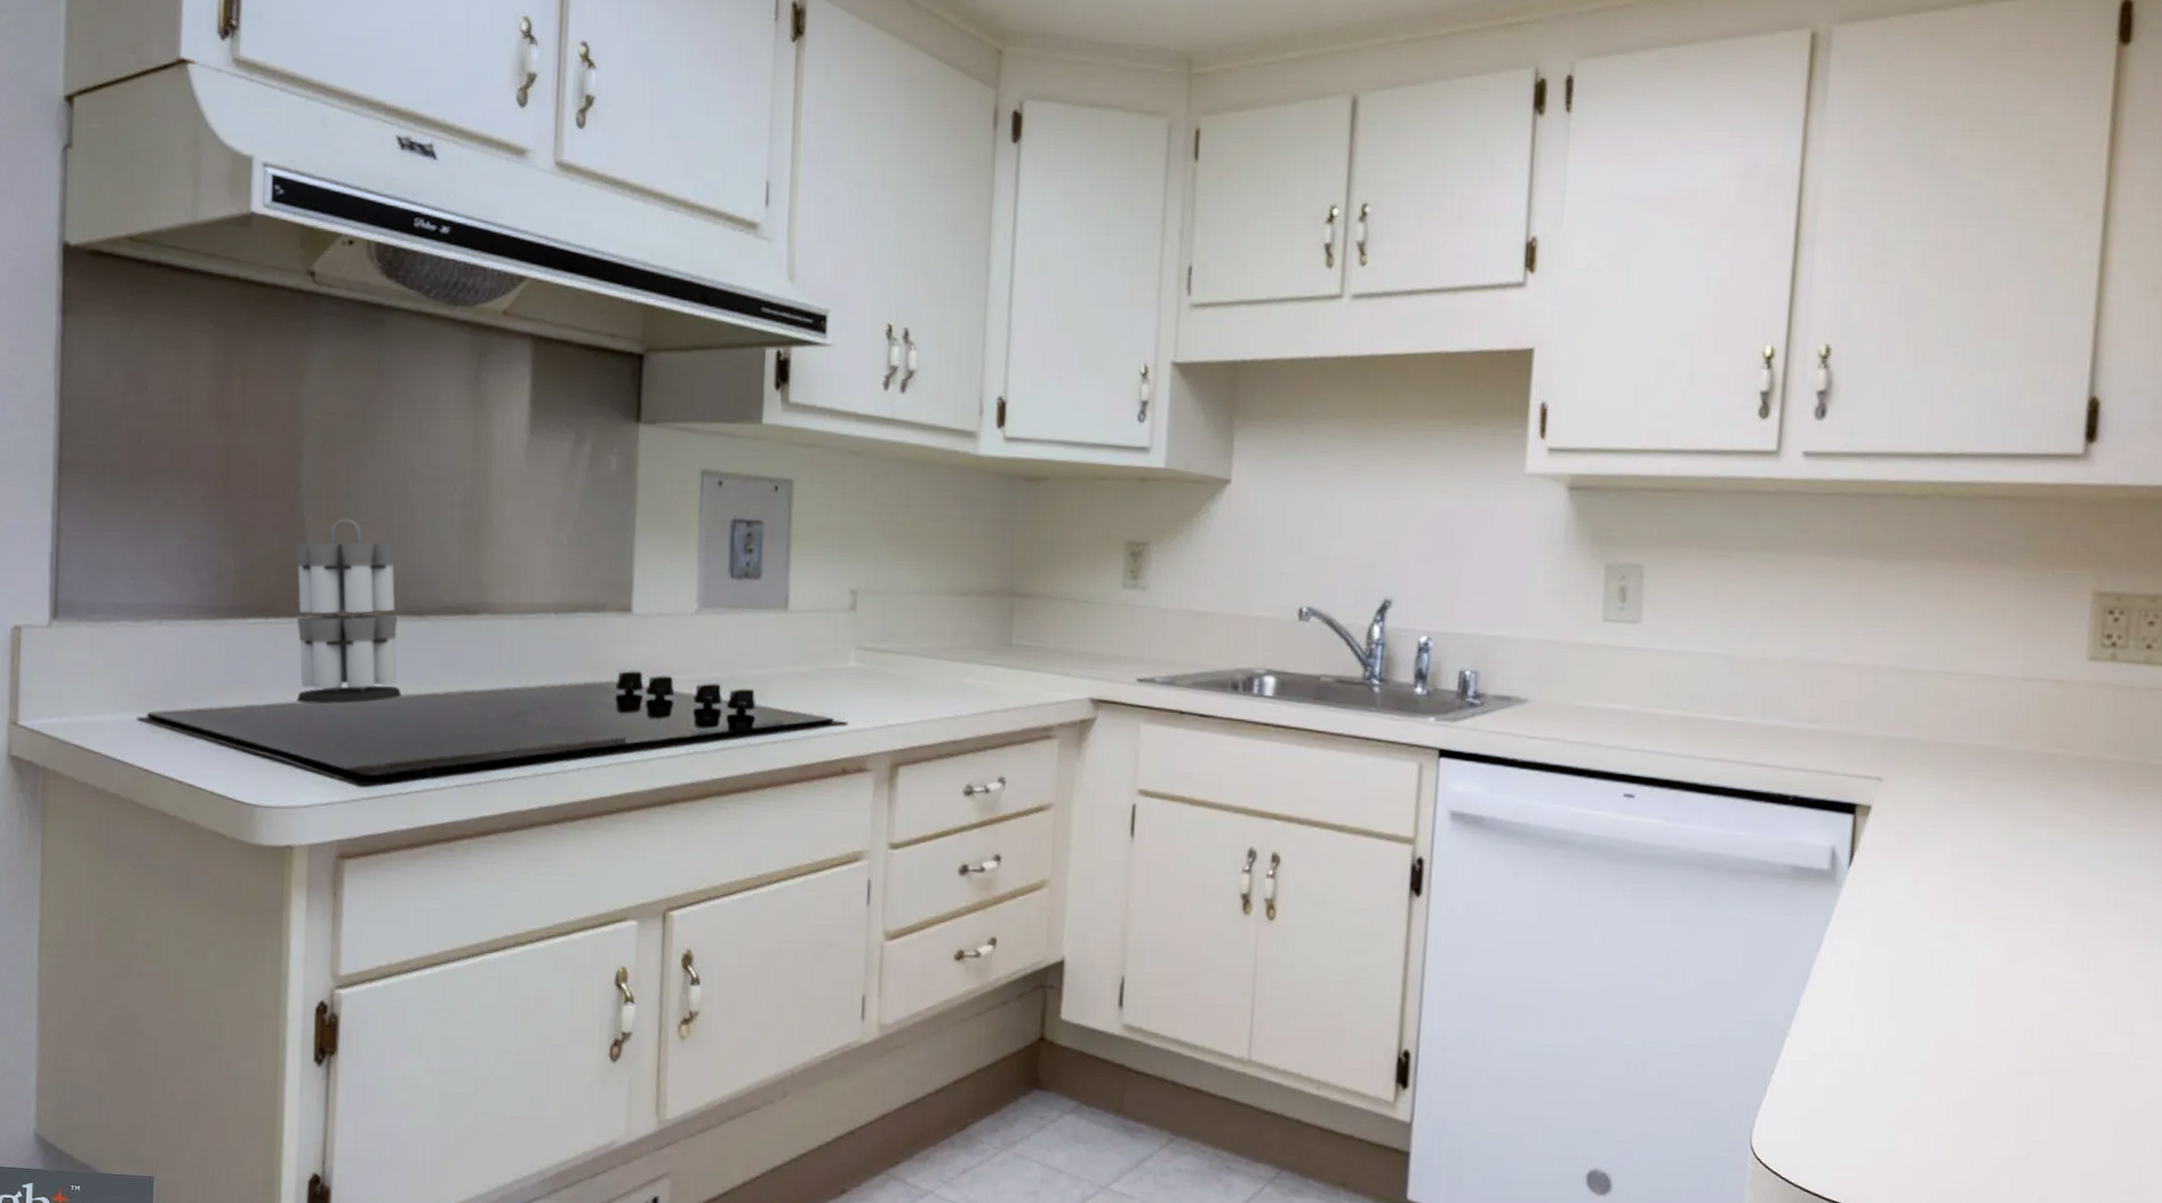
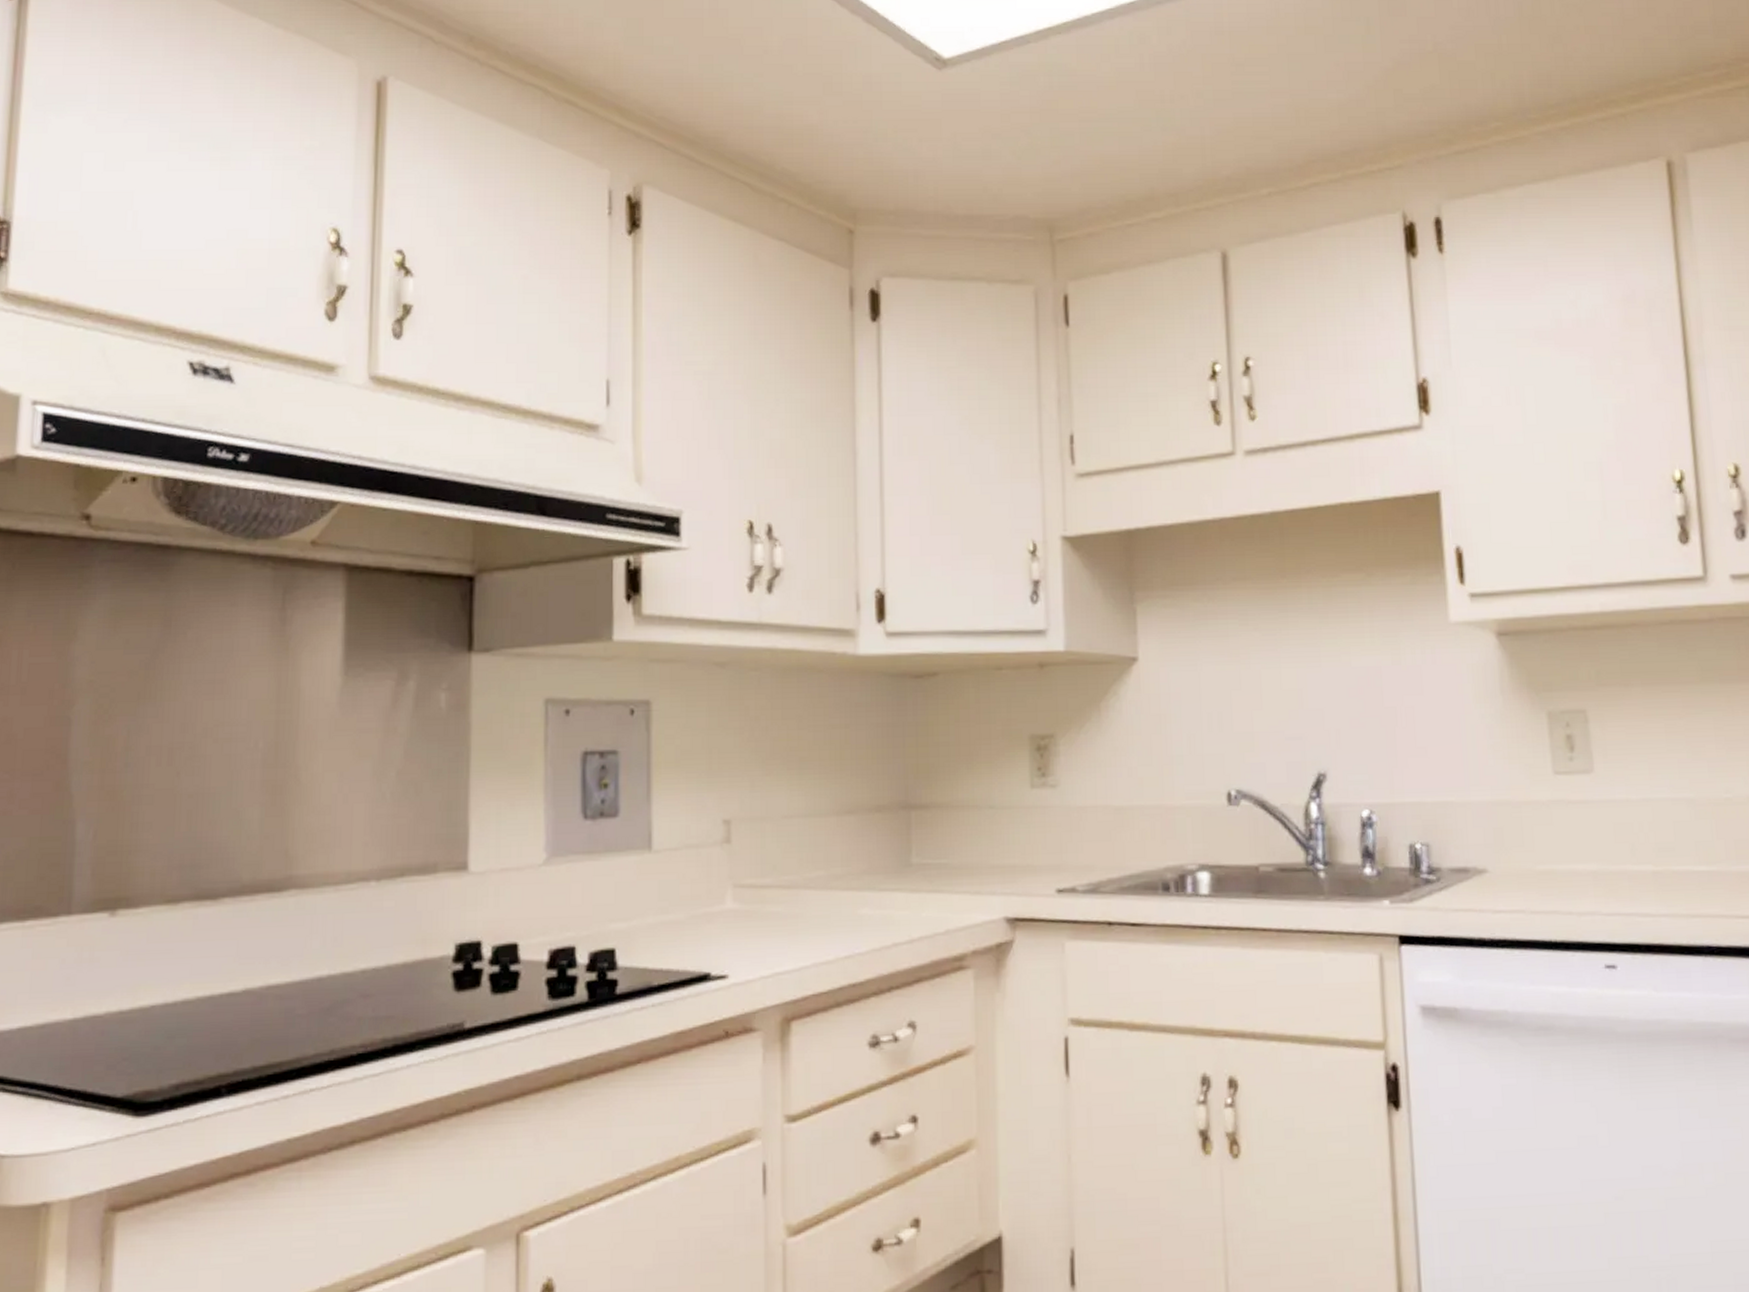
spice rack: present [294,518,402,705] -> none [58,792,190,1022]

